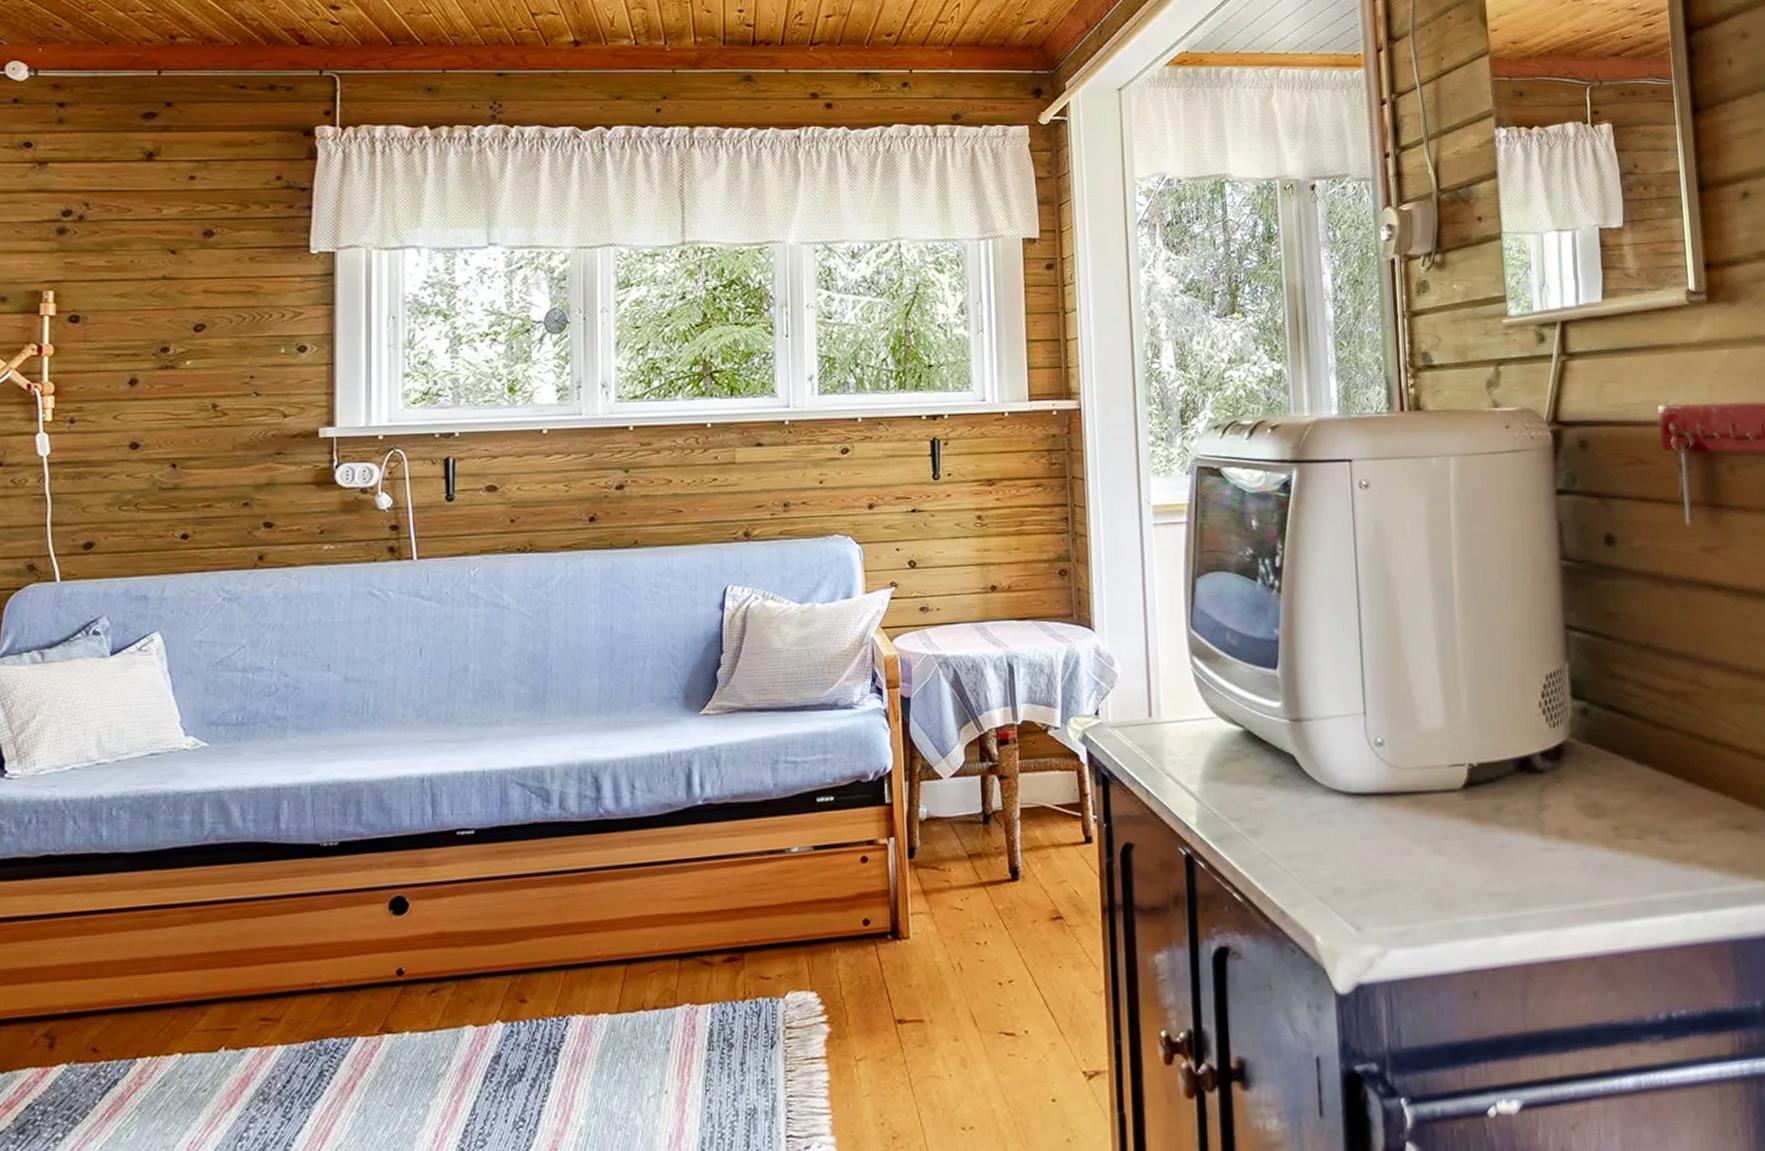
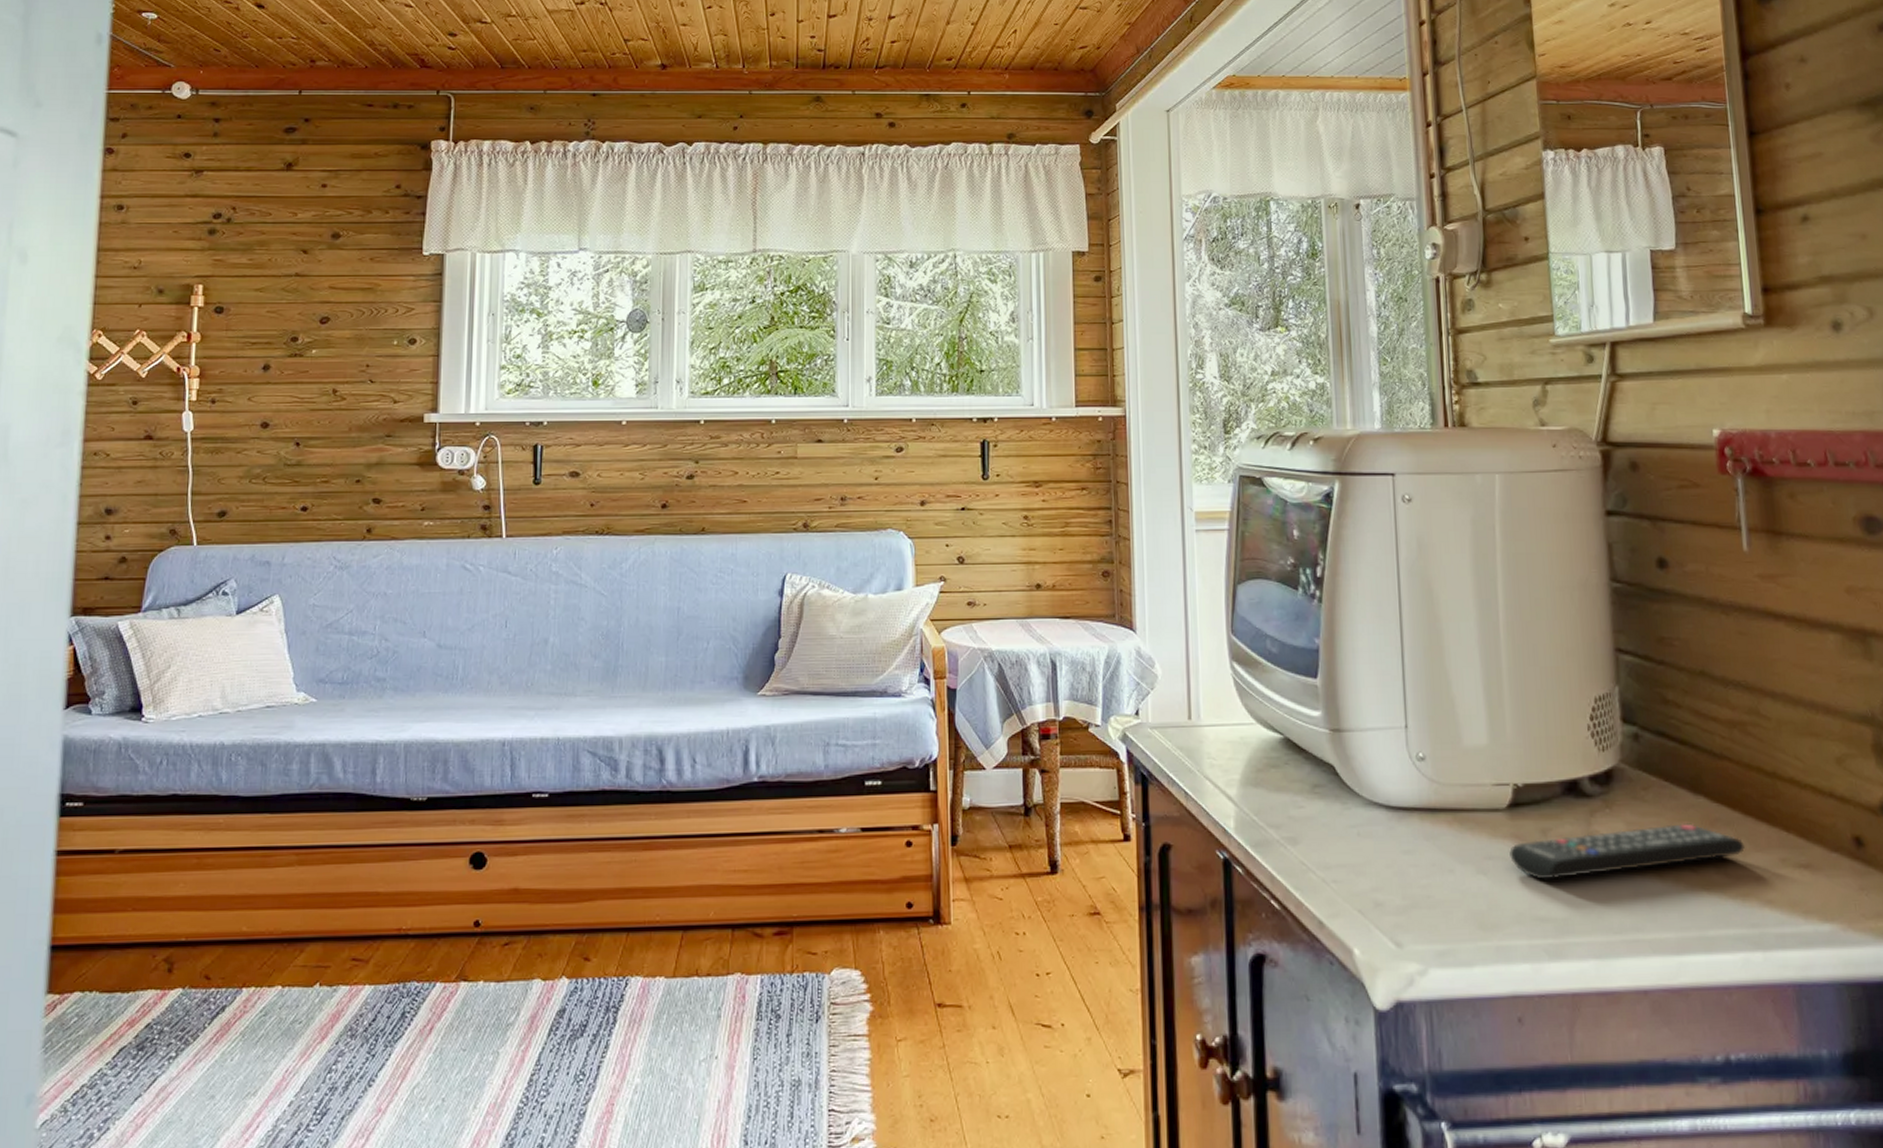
remote control: none [1465,792,1687,857] -> present [1509,823,1746,880]

